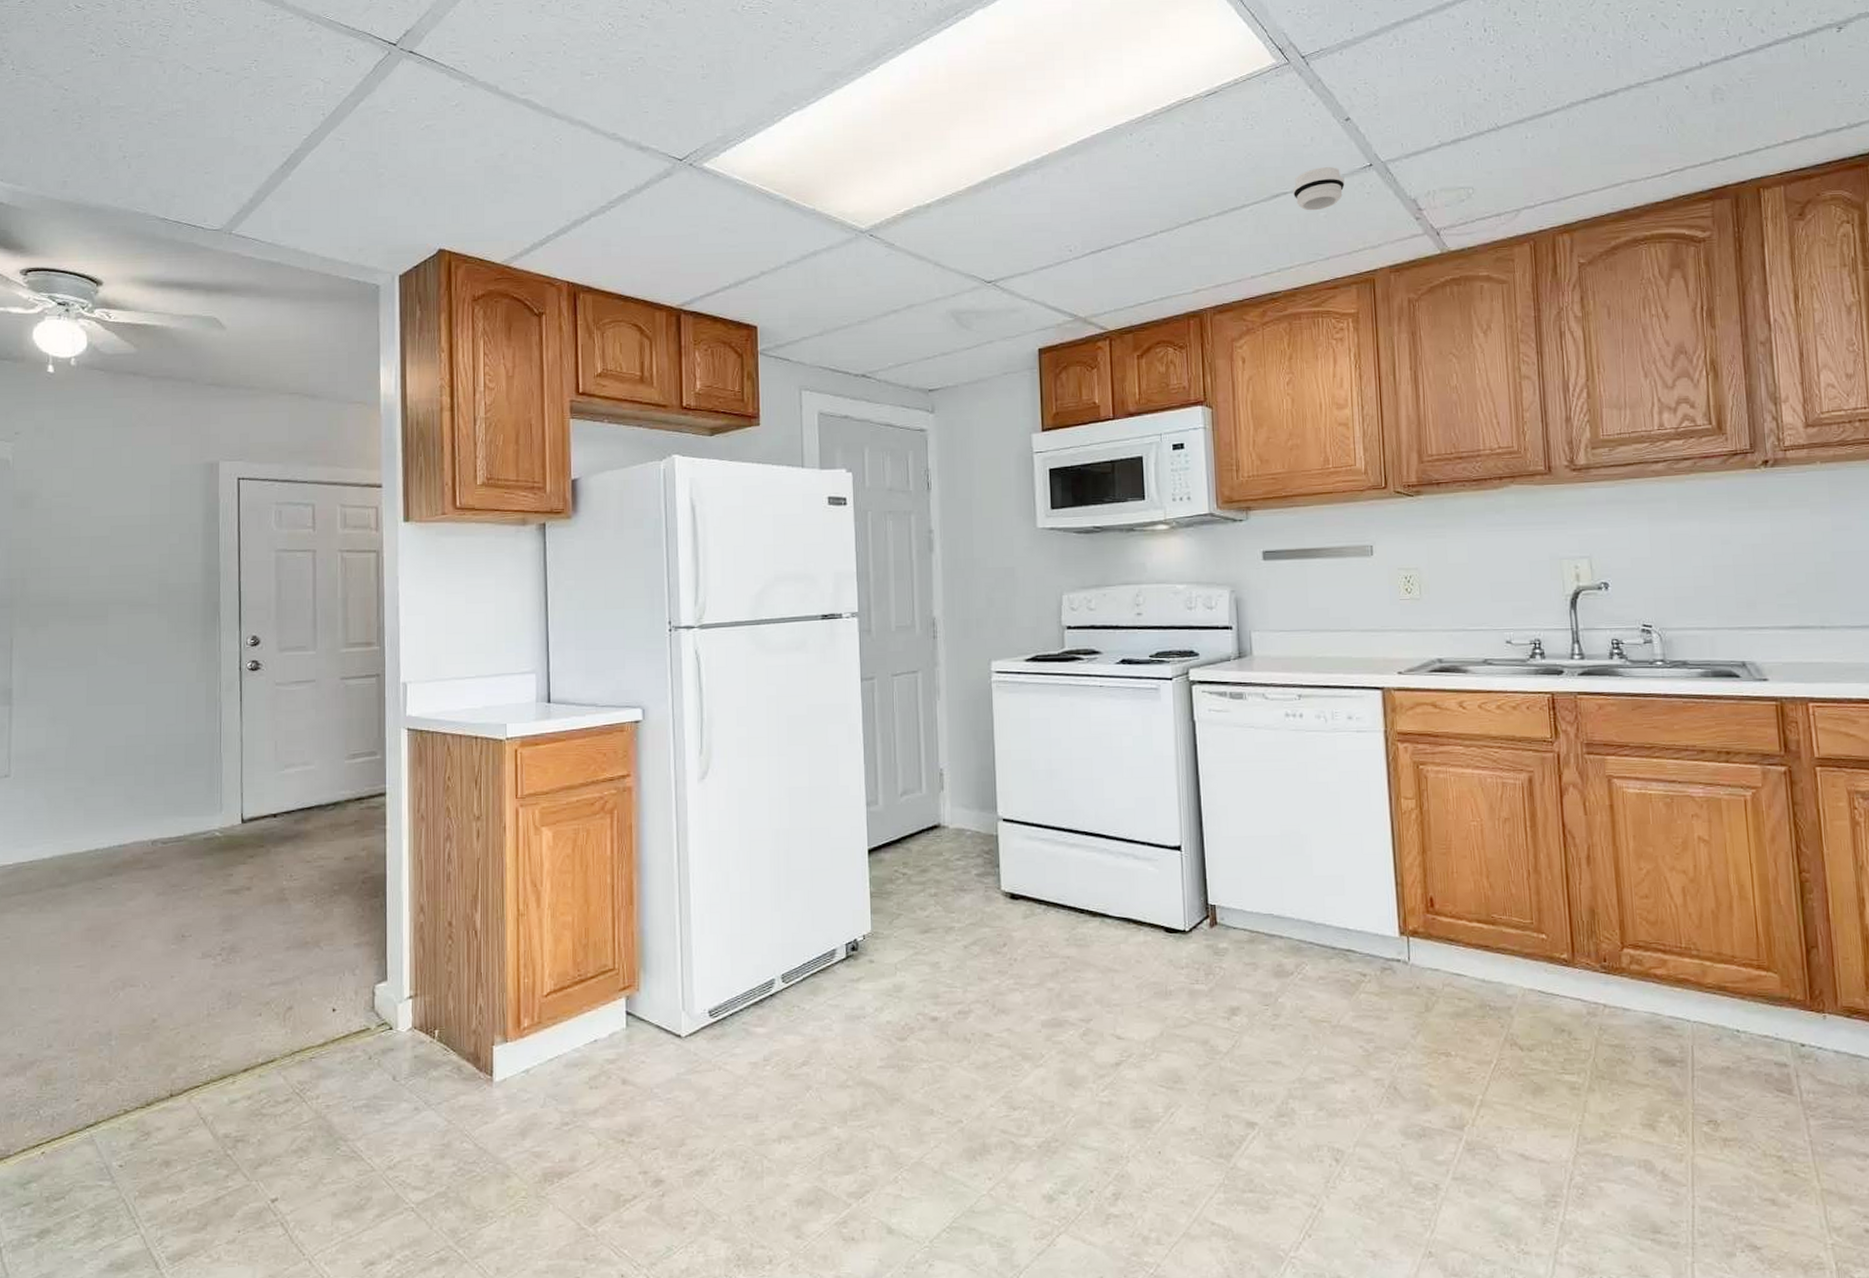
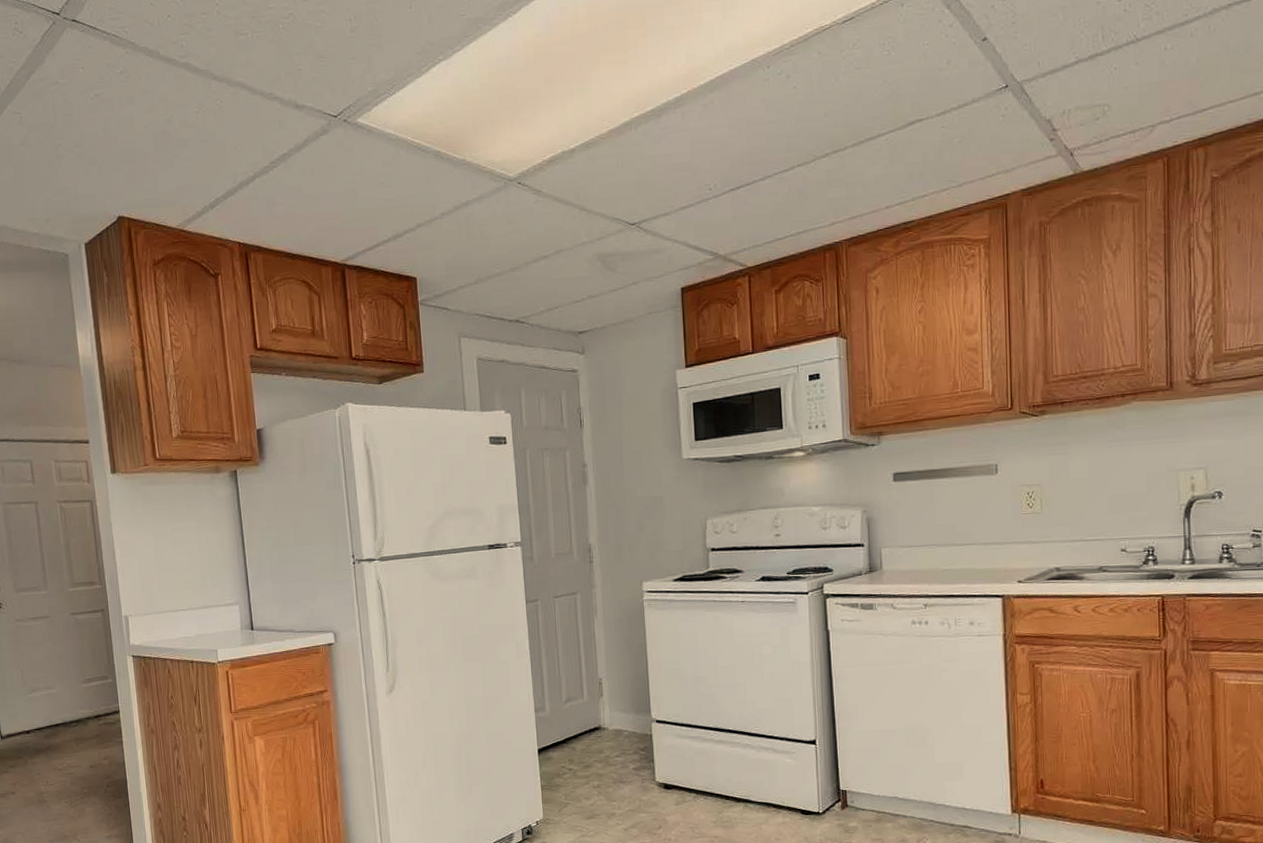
smoke detector: present [1293,167,1345,211] -> none [928,90,980,137]

